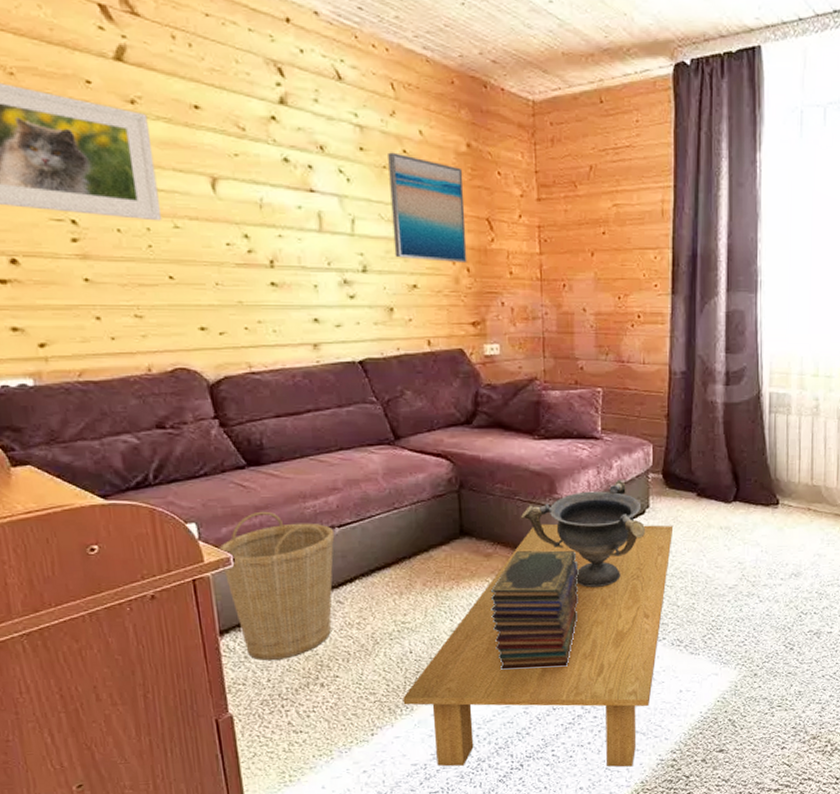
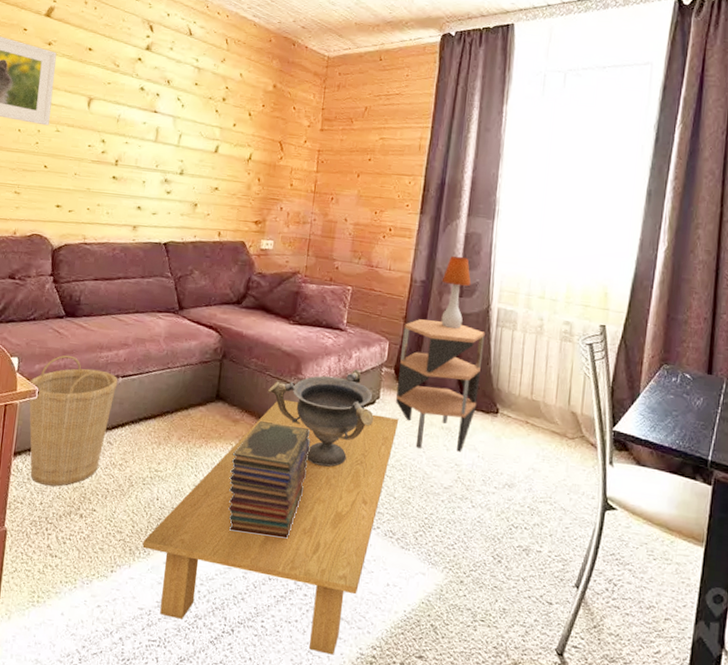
wall art: present [388,152,467,264] -> none [206,88,267,175]
side table: none [667,415,758,552] -> present [395,319,485,452]
table lamp: none [704,339,738,421] -> present [441,255,471,329]

